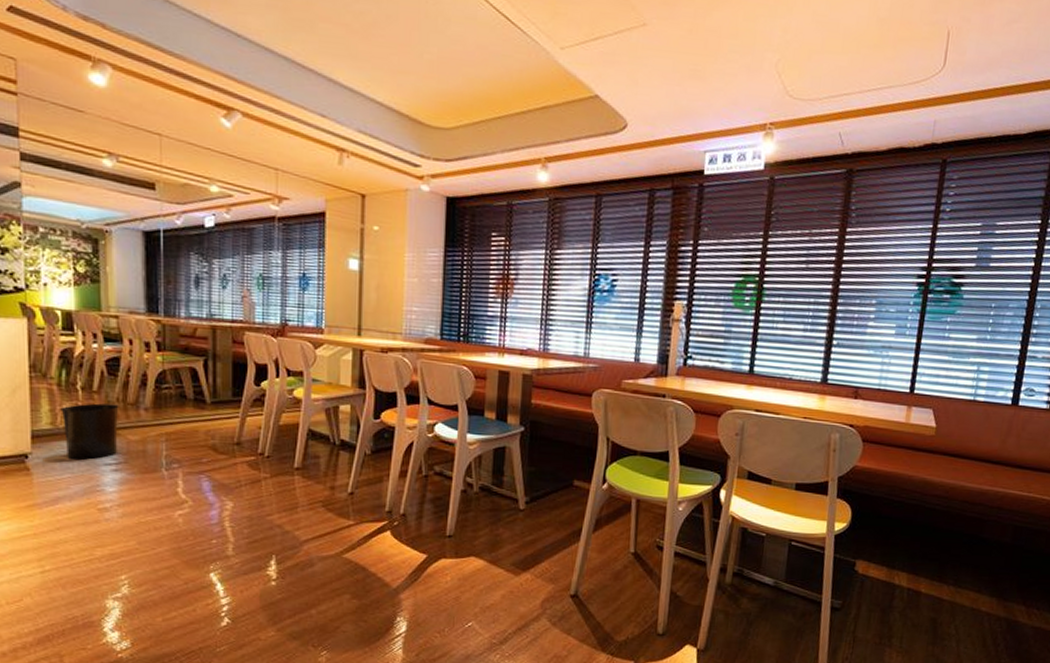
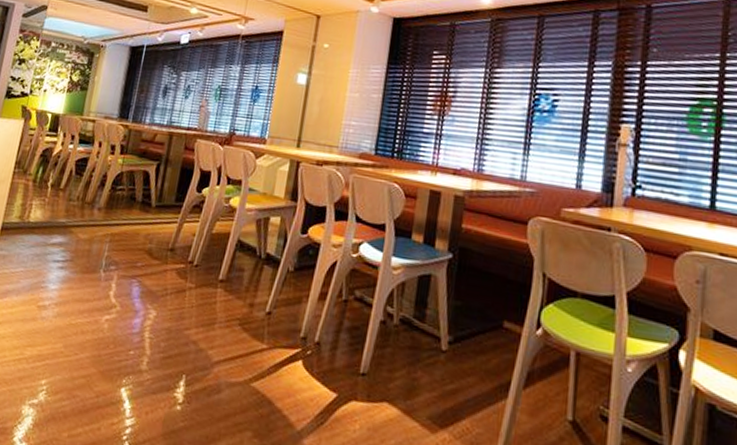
waste bin: present [60,403,119,460] -> none [24,200,78,255]

